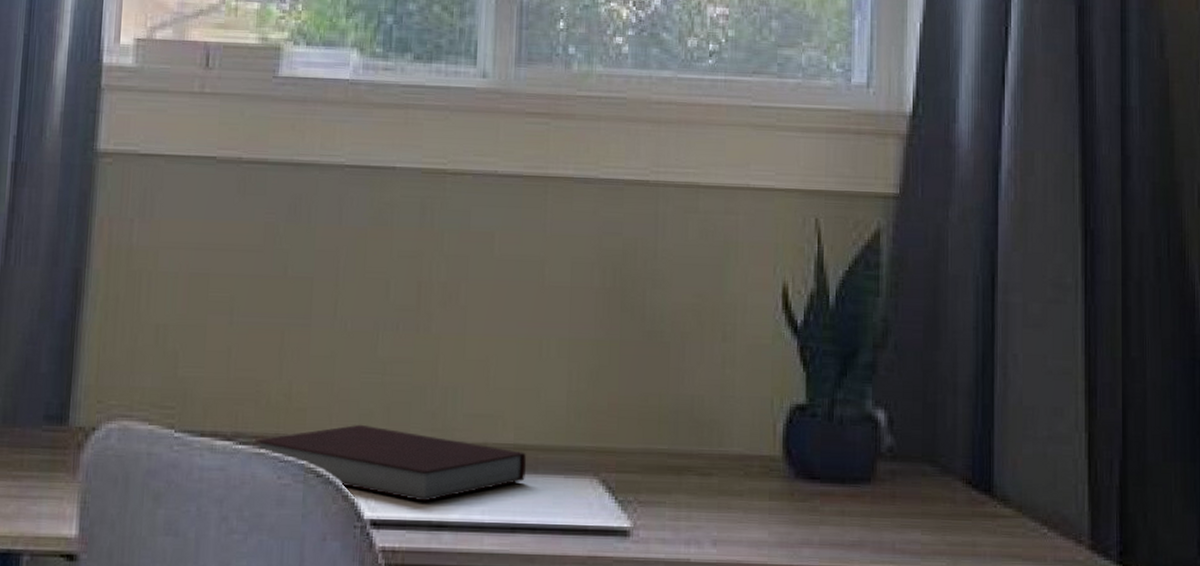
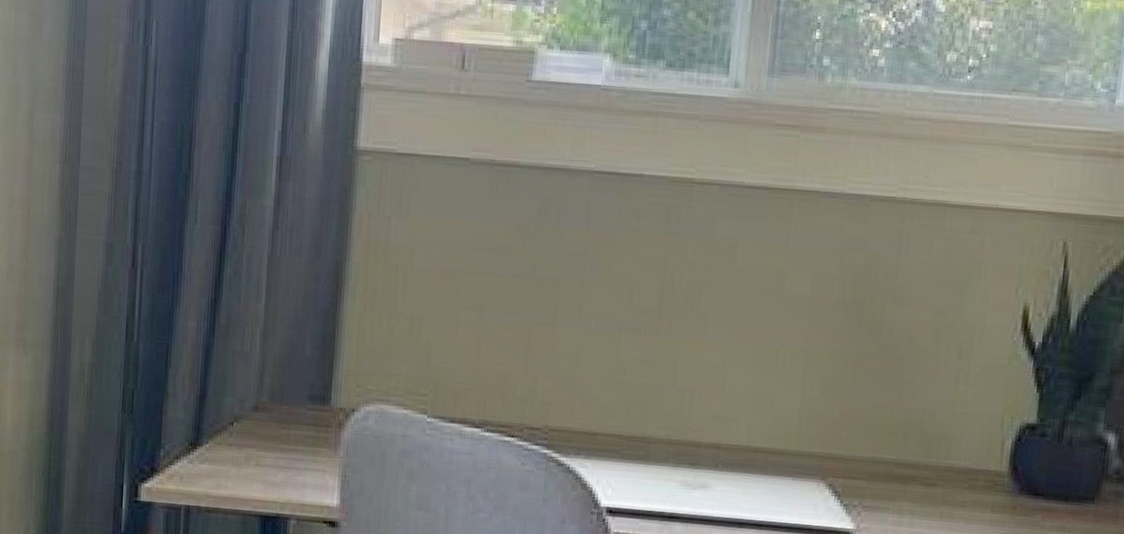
notebook: present [254,424,527,502] -> none [500,419,757,494]

